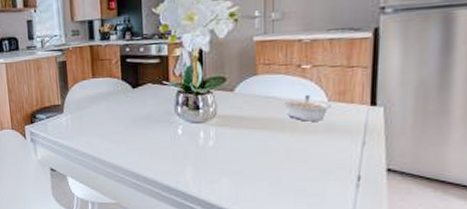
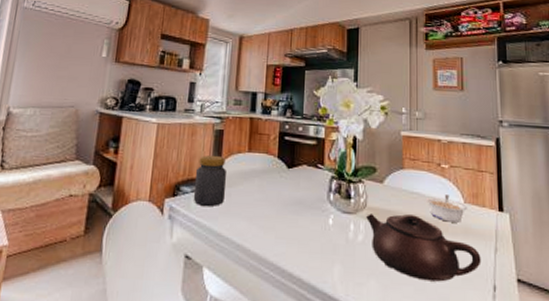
jar: none [46,84,76,128] -> present [193,155,226,206]
teapot: none [216,118,345,176] -> present [366,214,482,282]

